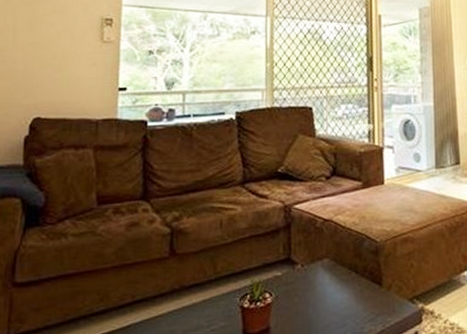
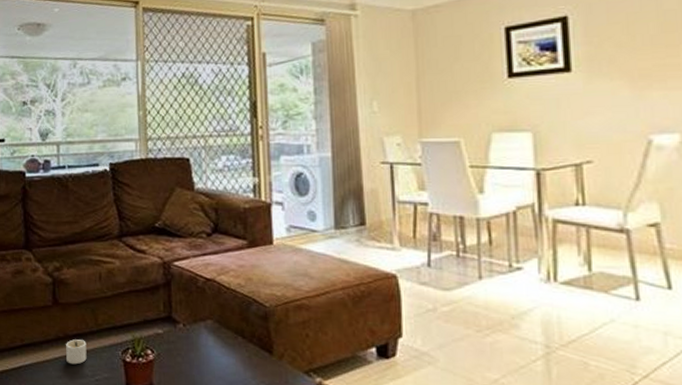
candle: none [181,290,204,317] -> present [66,339,87,365]

